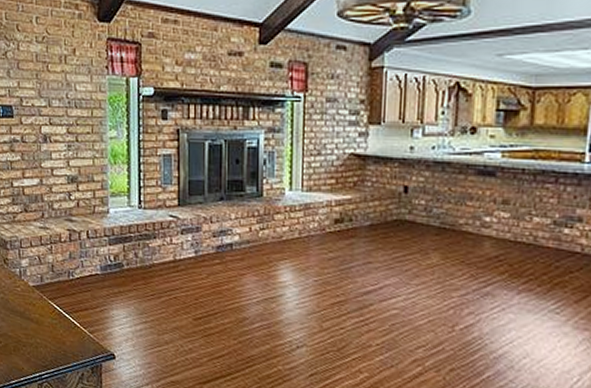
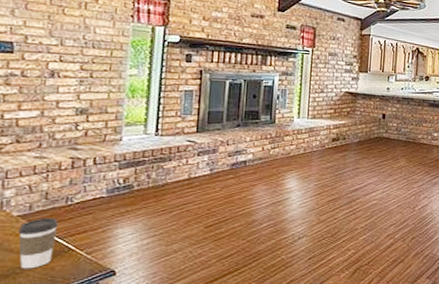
coffee cup: none [34,290,65,341] -> present [17,217,59,269]

